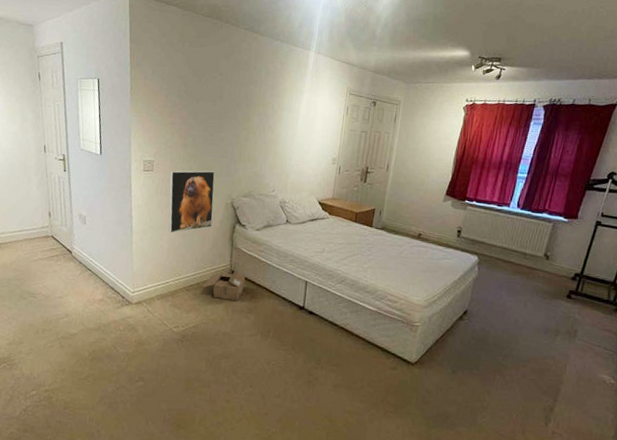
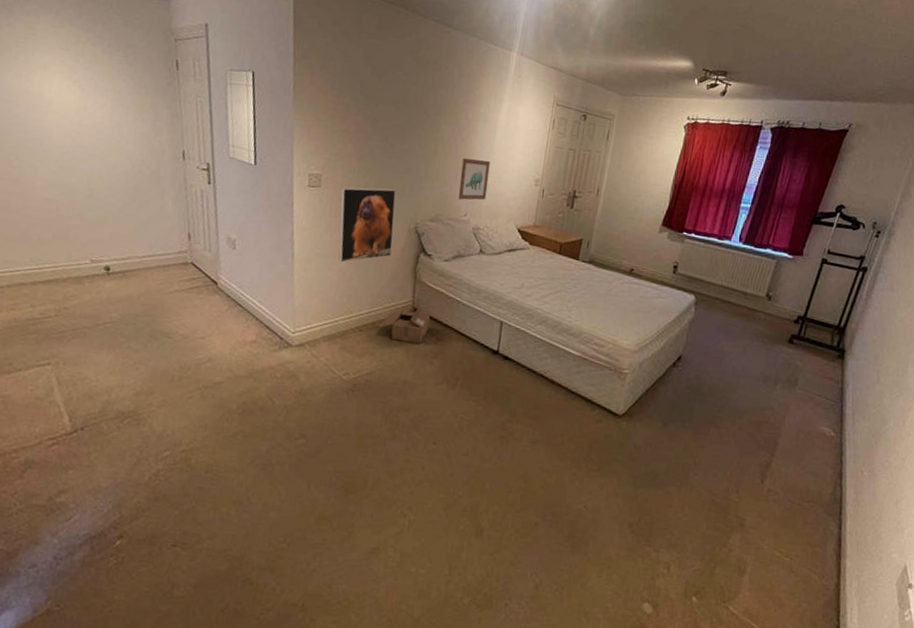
wall art: none [266,143,294,178] -> present [458,158,491,200]

